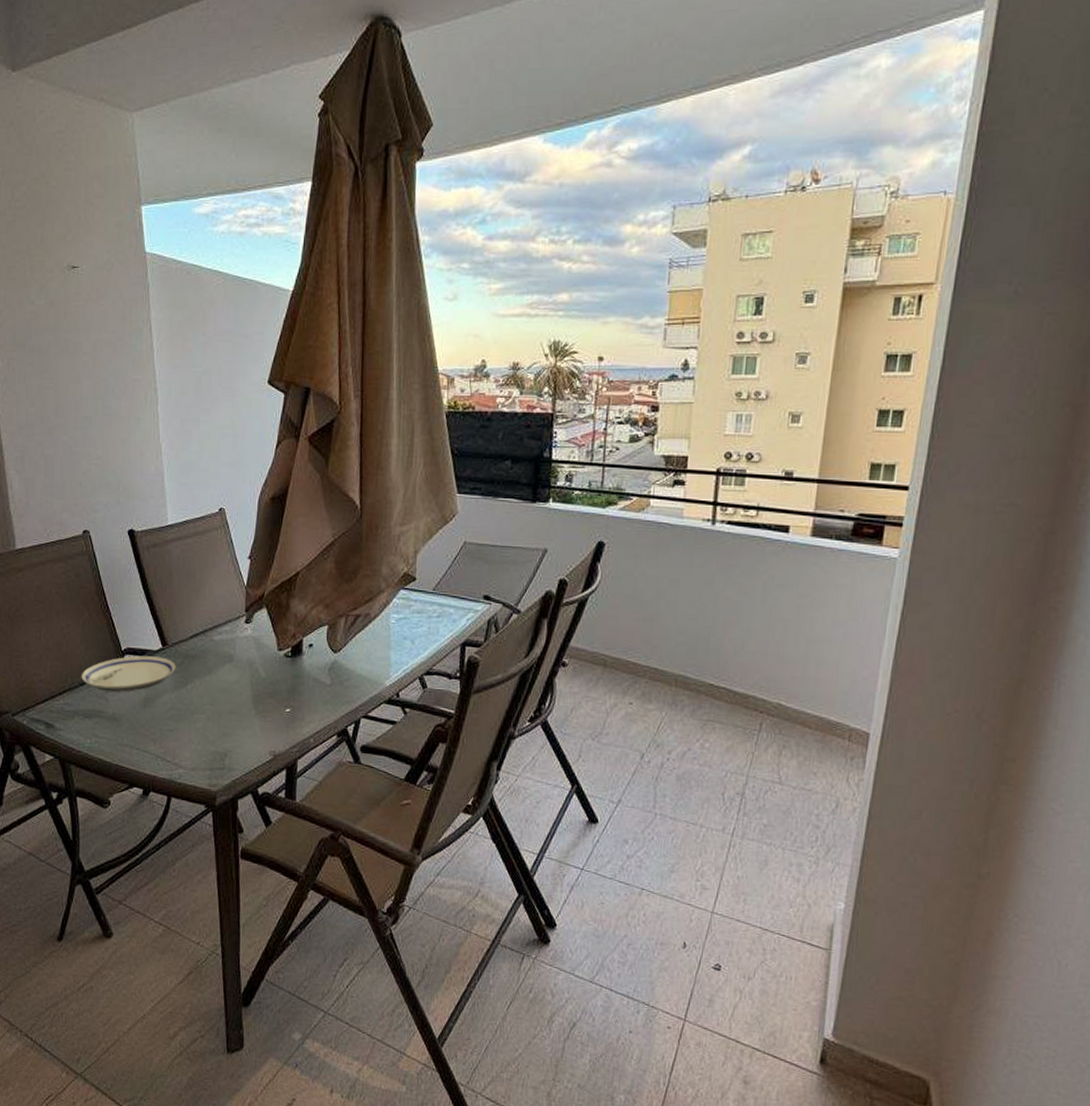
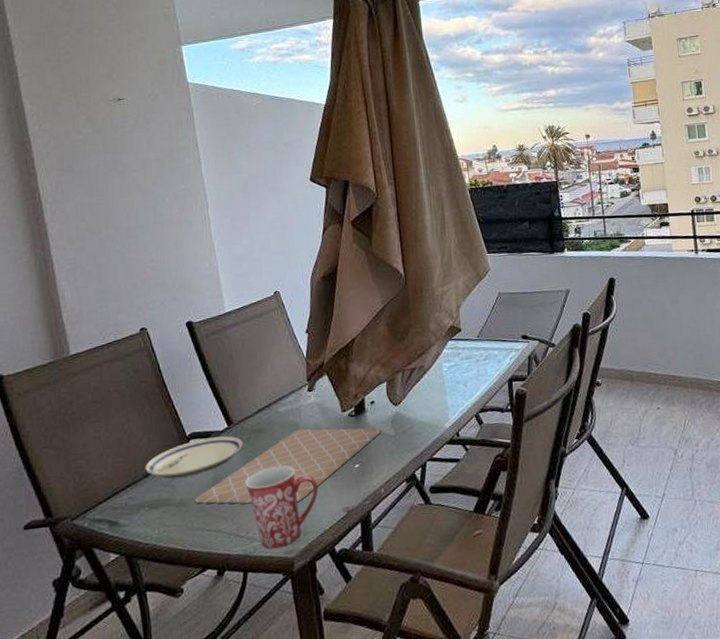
placemat: none [126,662,318,737] -> present [195,427,382,504]
mug: none [175,696,247,779] -> present [245,466,319,549]

